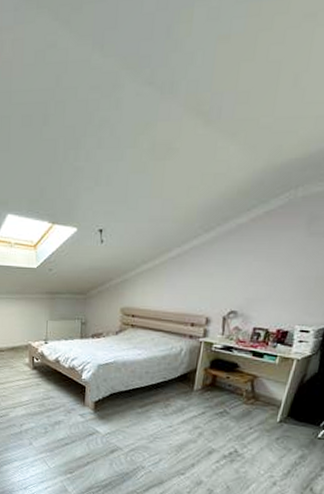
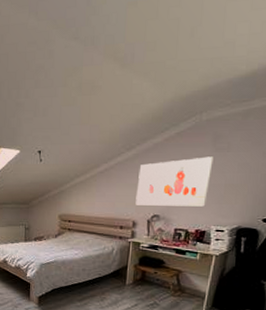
wall art: none [210,242,306,303] -> present [135,156,214,207]

